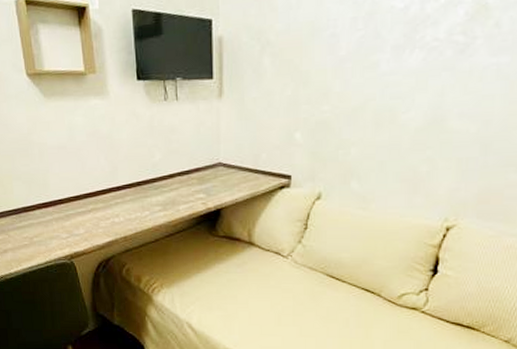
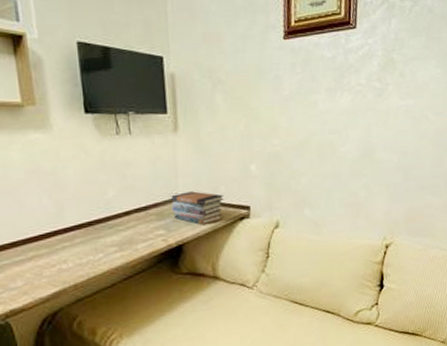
book stack: none [212,158,264,192] -> present [171,191,224,226]

